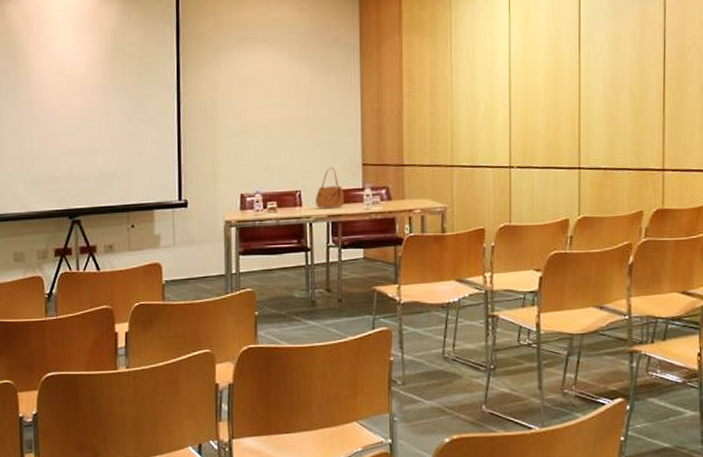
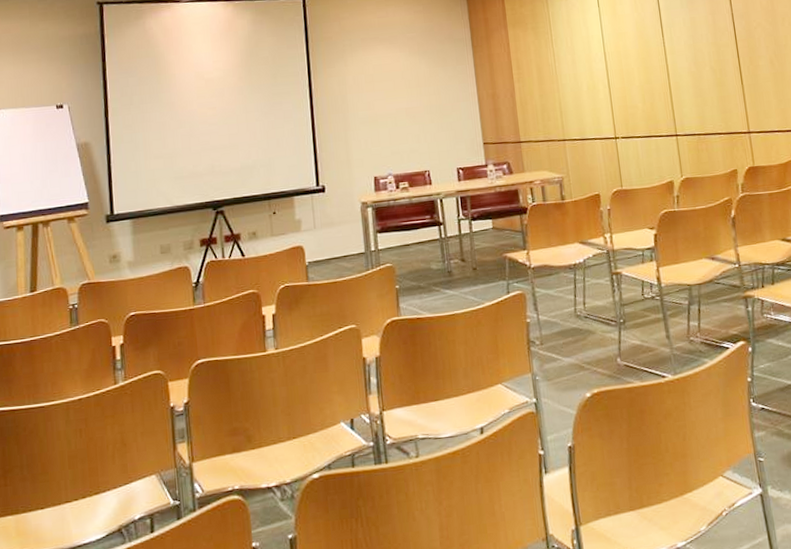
handbag: present [316,167,344,209] -> none [443,148,470,186]

